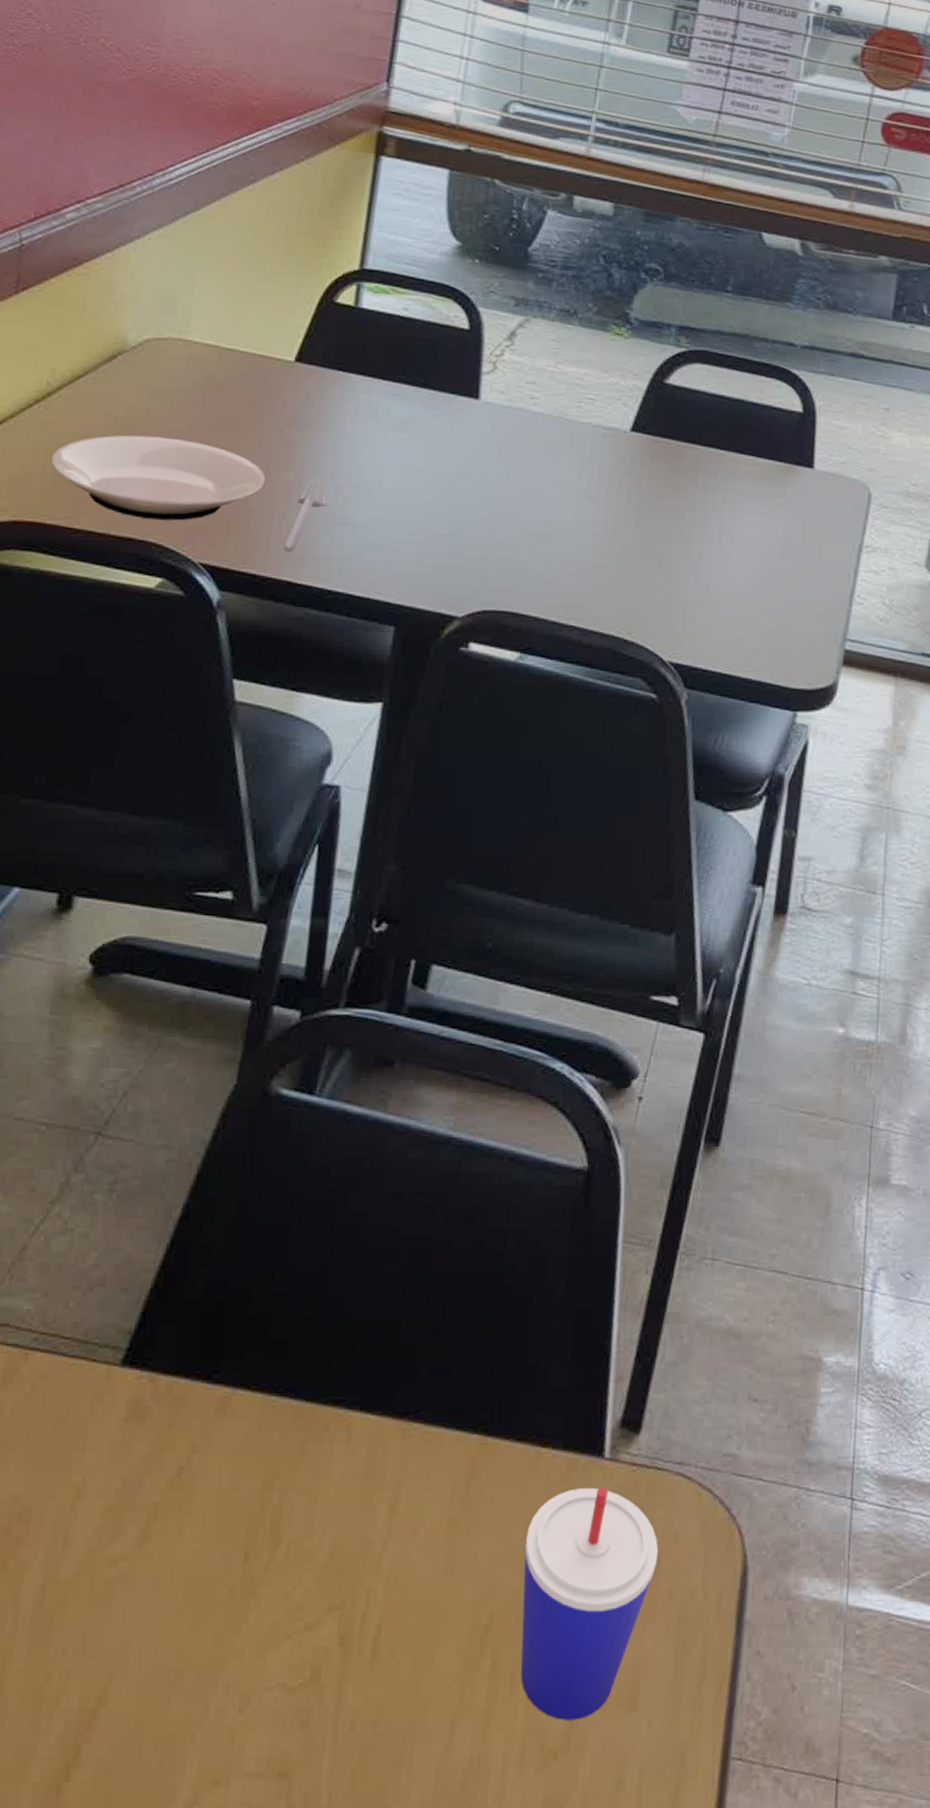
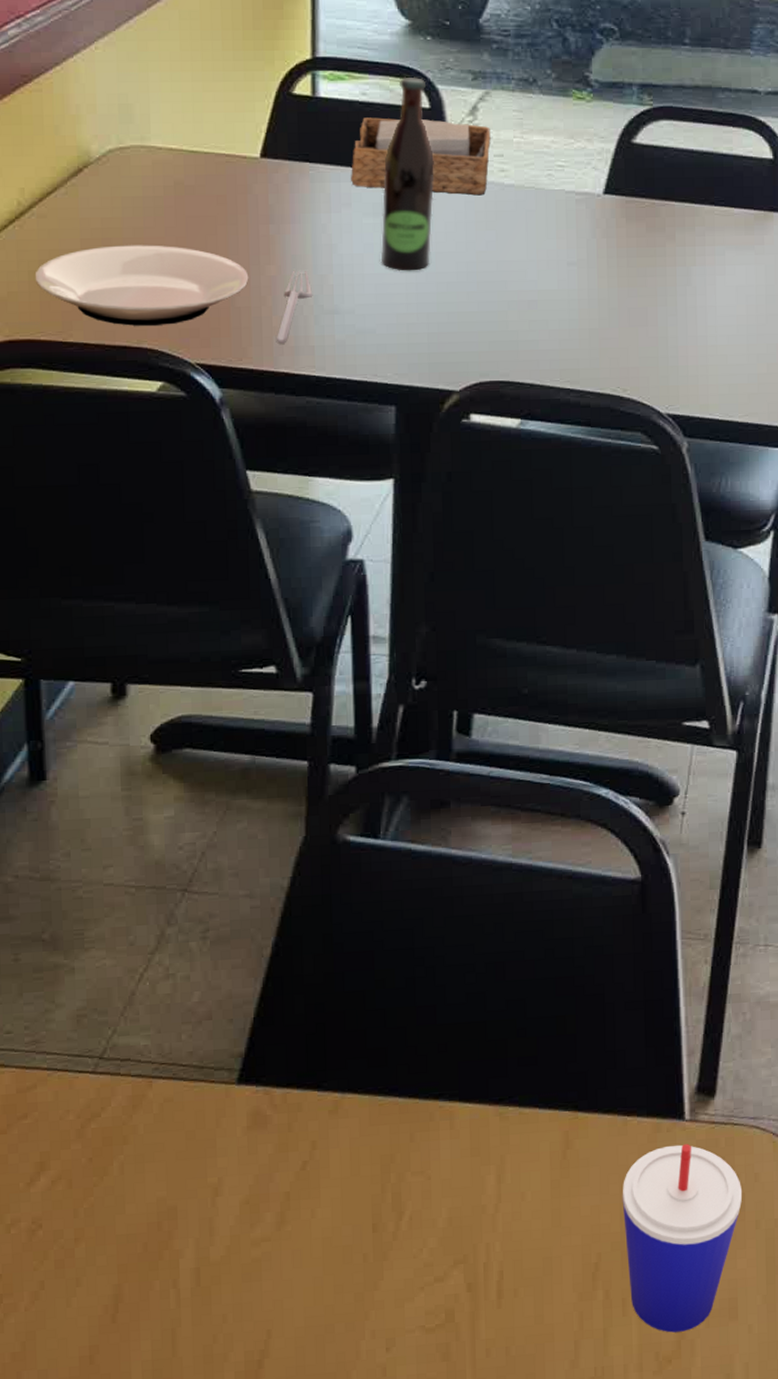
napkin holder: none [381,332,526,421] -> present [351,117,492,196]
bottle: none [401,296,469,490] -> present [381,76,434,271]

